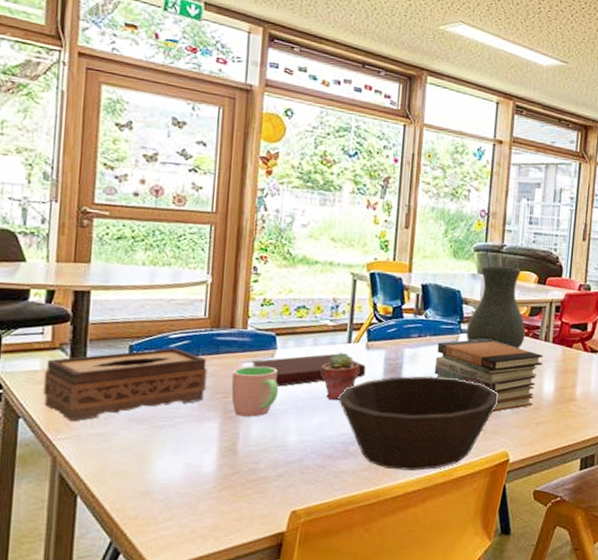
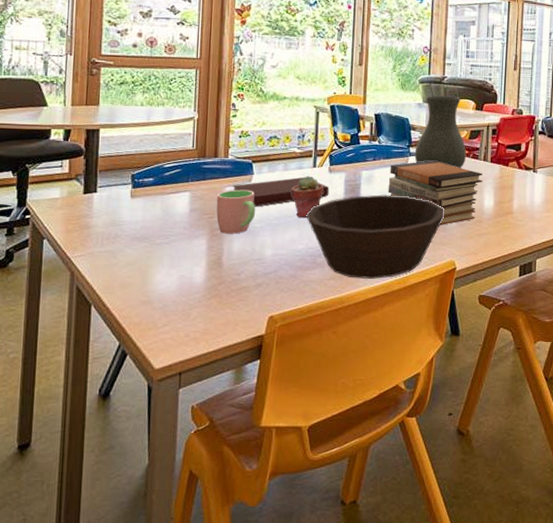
tissue box: present [43,348,208,422] -> none [63,176,196,241]

